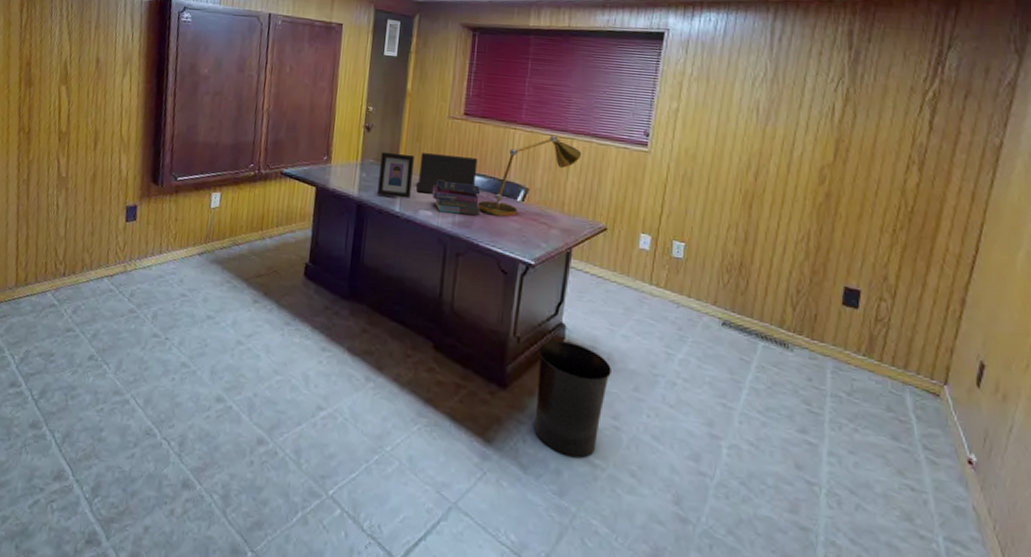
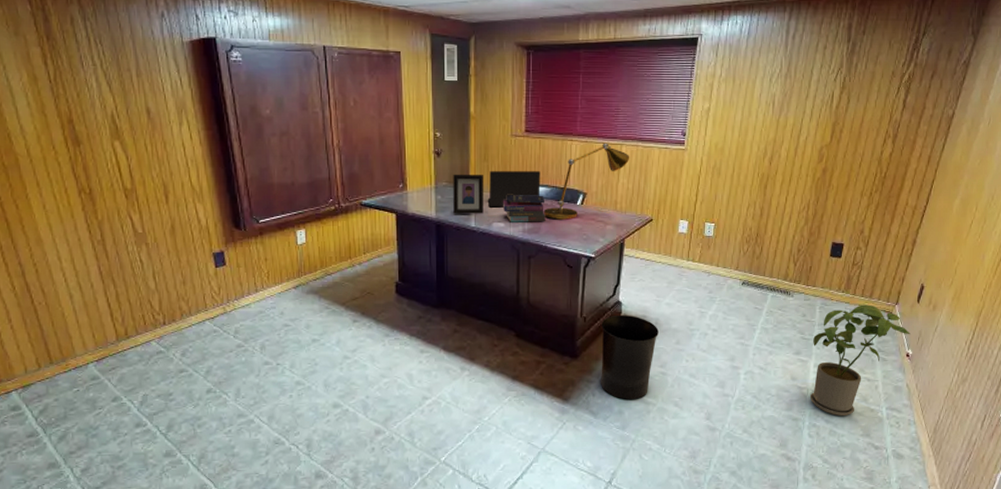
house plant: none [825,377,971,539] -> present [810,304,911,417]

